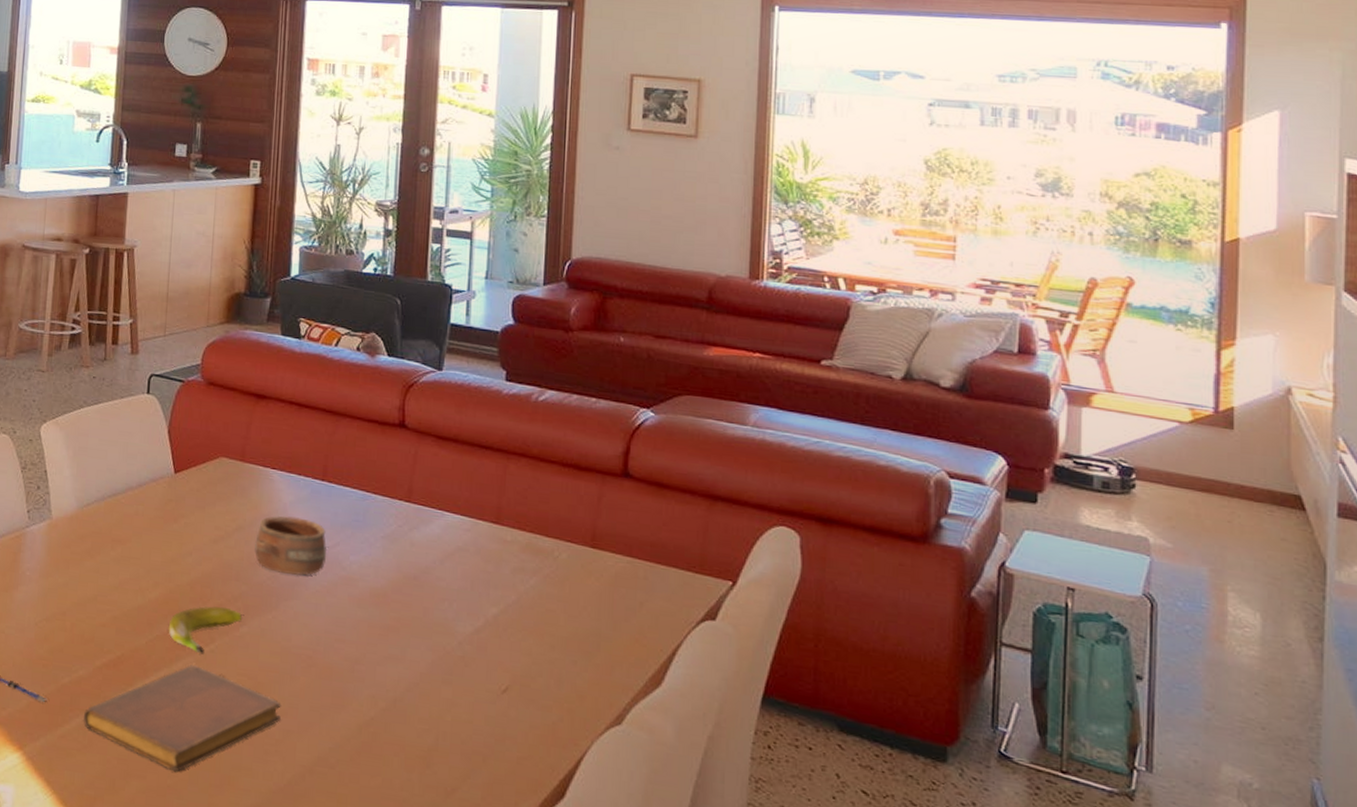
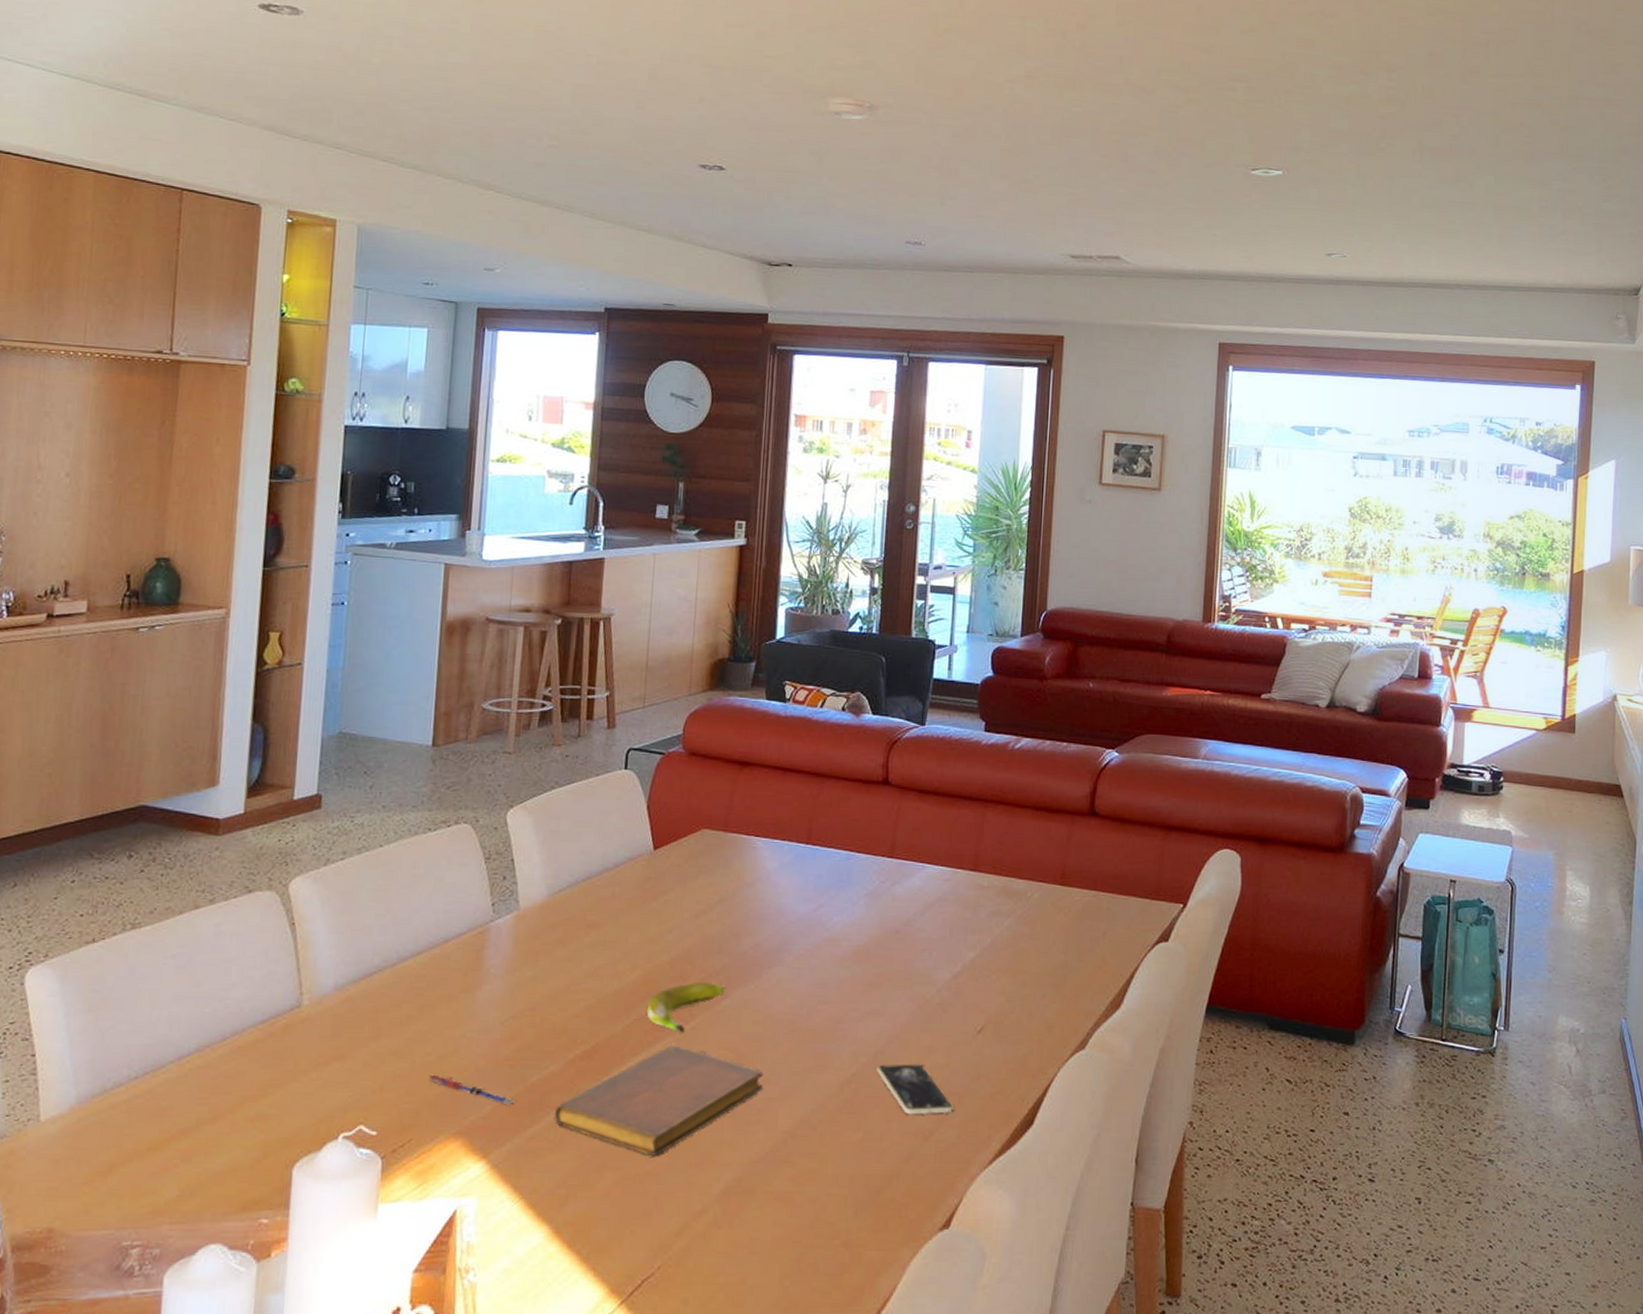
pottery: present [255,516,327,576] -> none [737,883,811,941]
smartphone: none [396,712,477,773] -> present [877,1064,953,1114]

